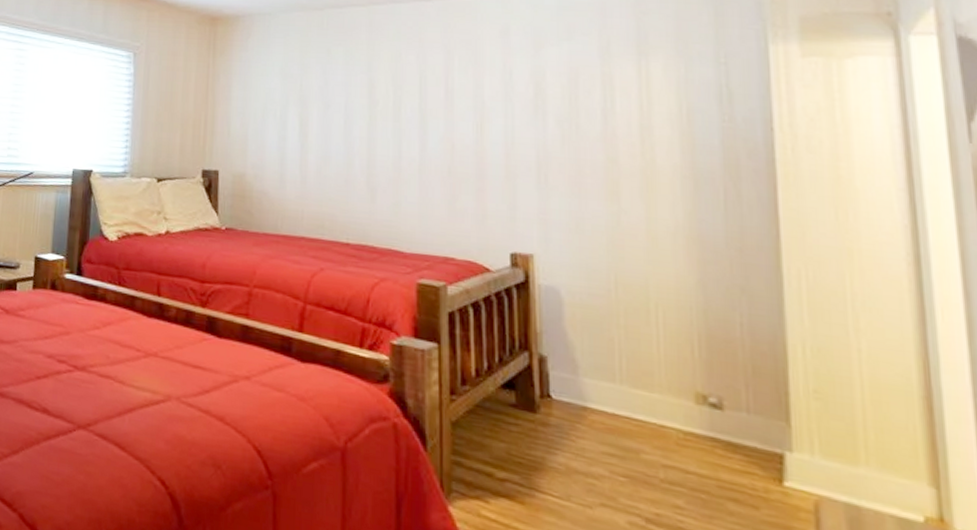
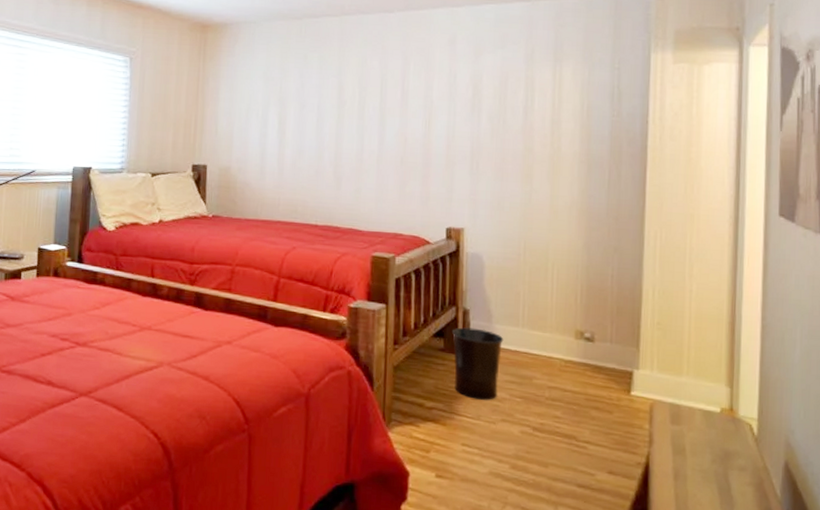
waste bin: none [526,378,596,476] -> present [452,327,504,400]

